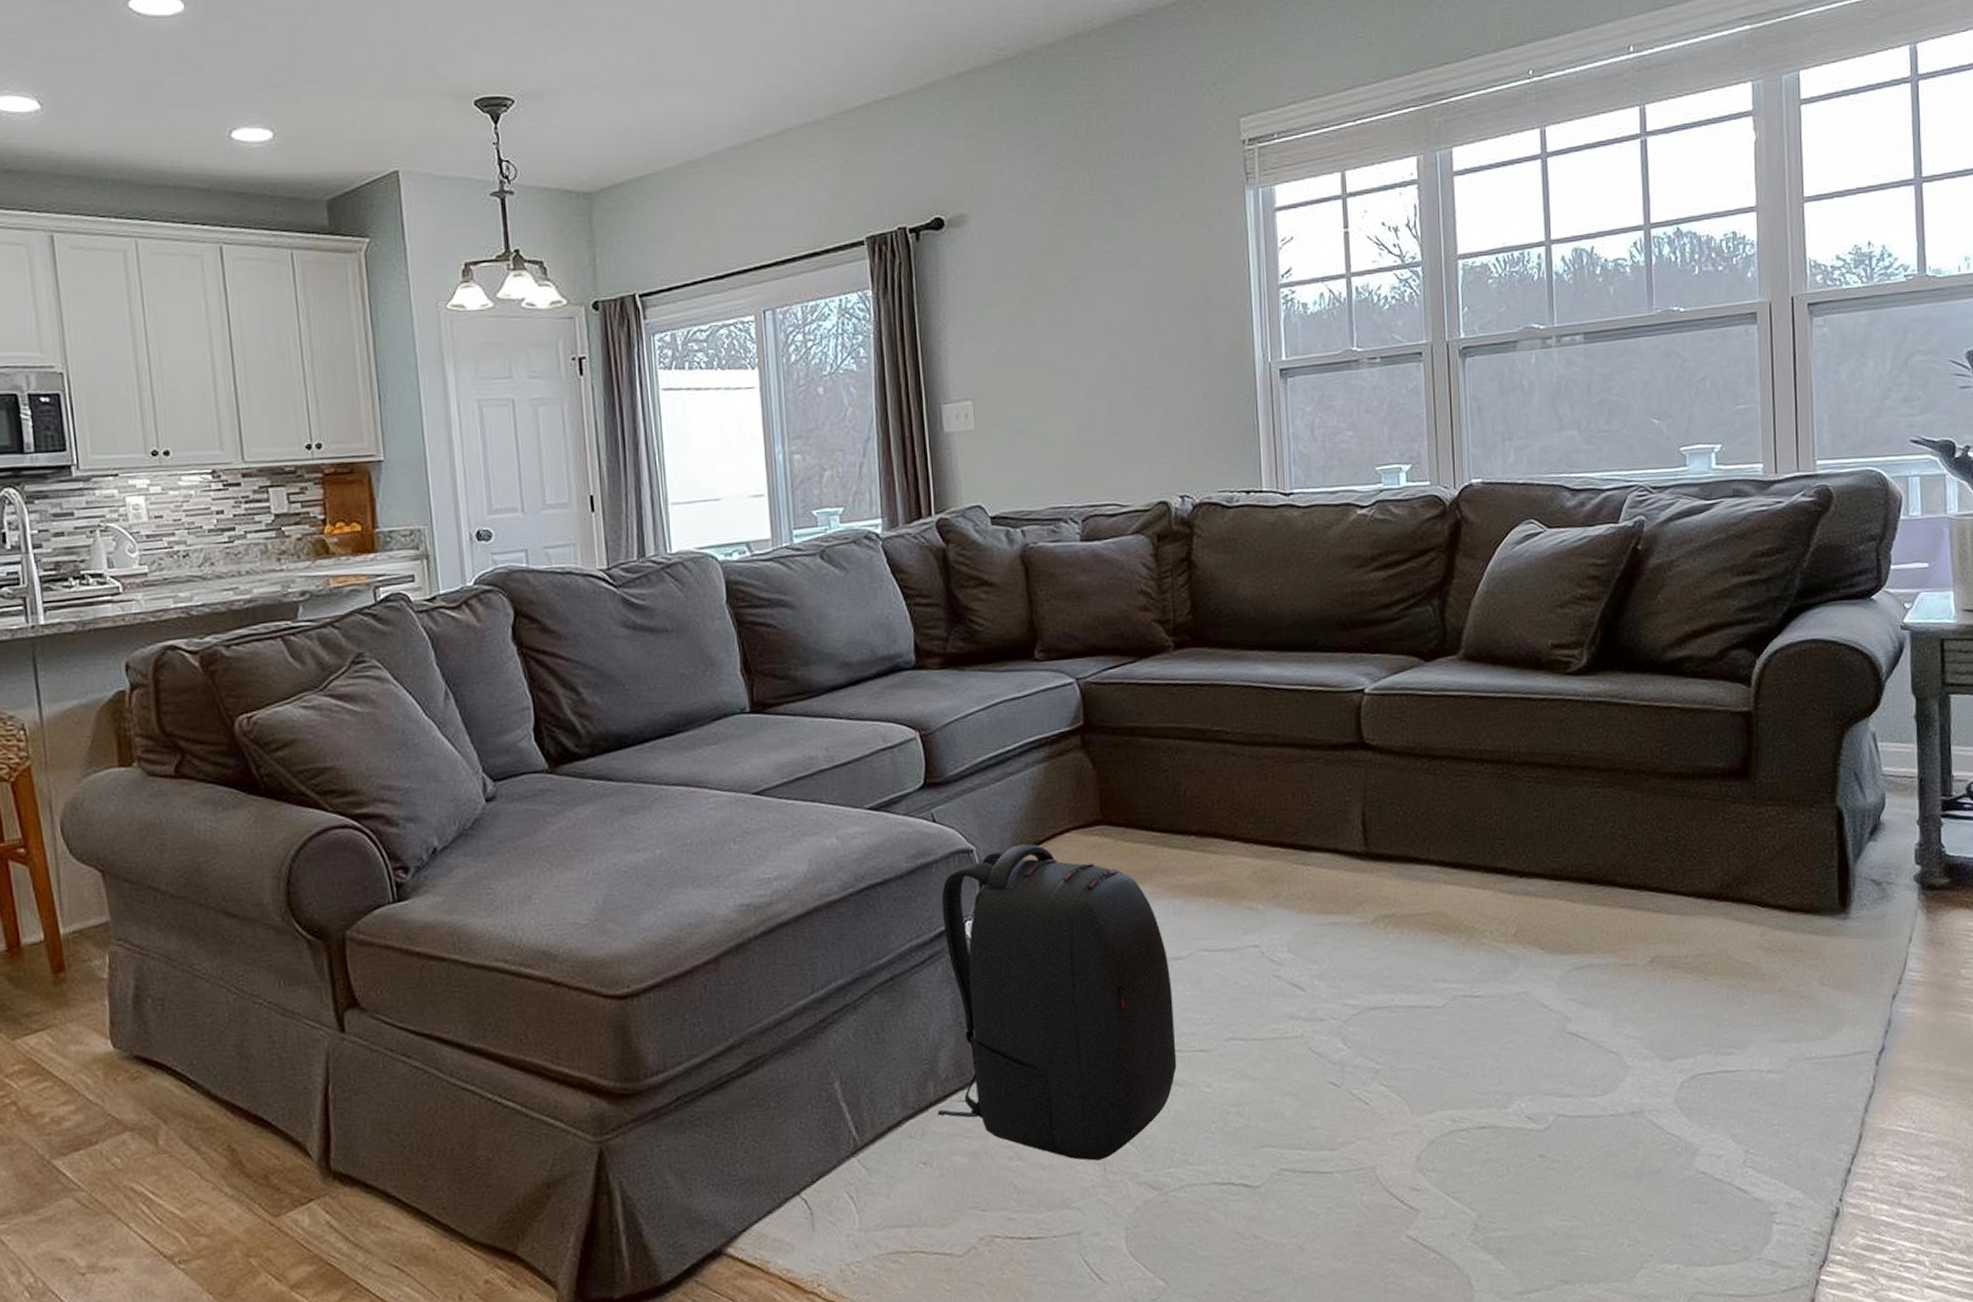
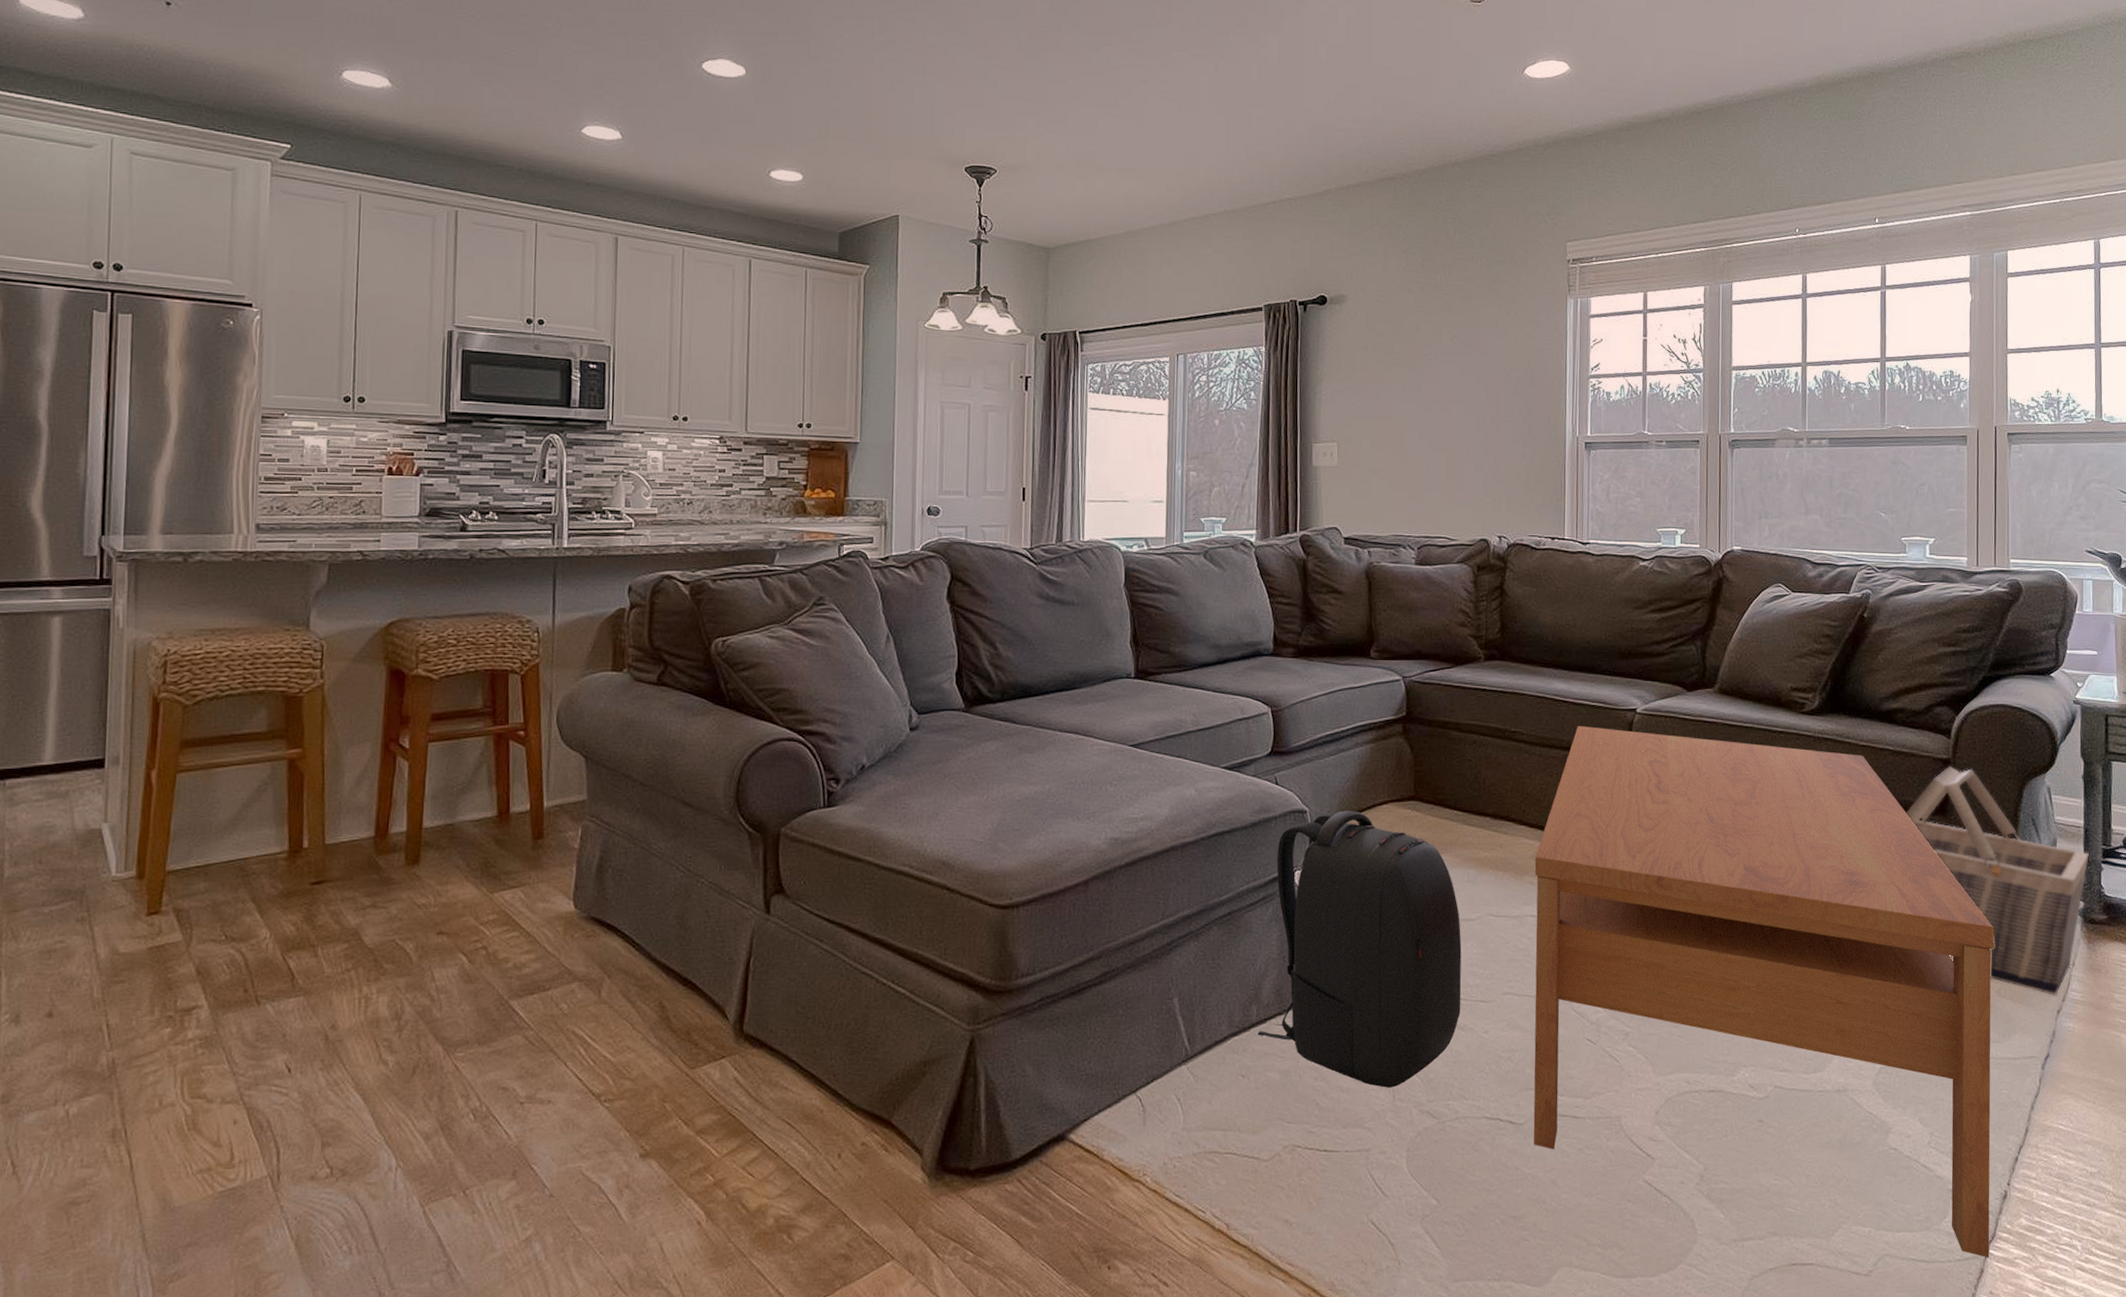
coffee table: none [1252,715,1821,1286] -> present [1533,725,1995,1258]
basket: none [1700,720,1925,978] -> present [1906,766,2089,995]

